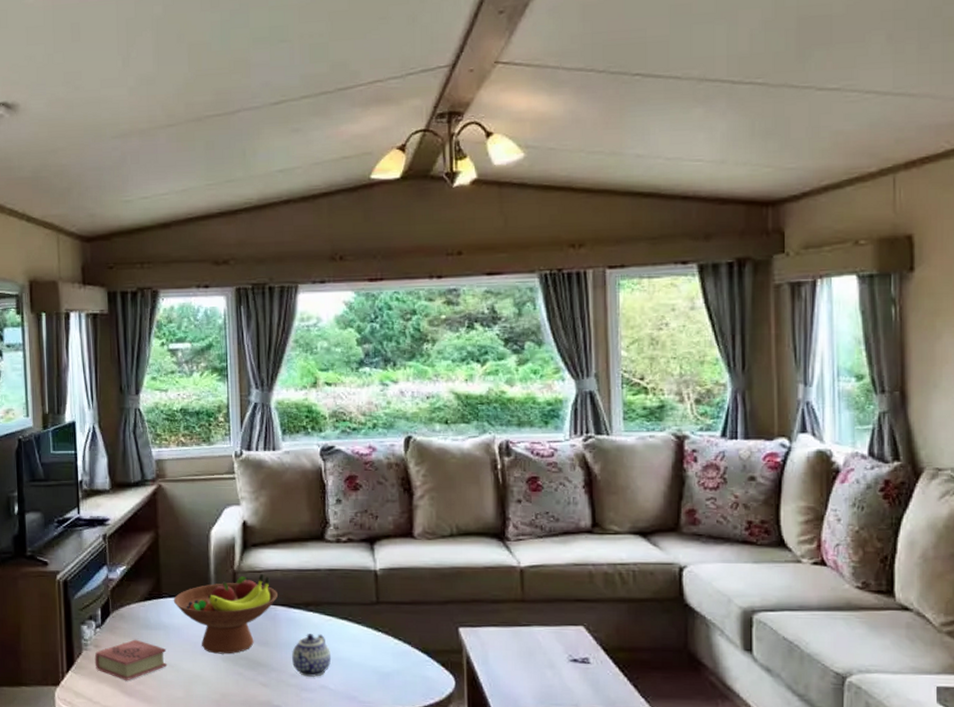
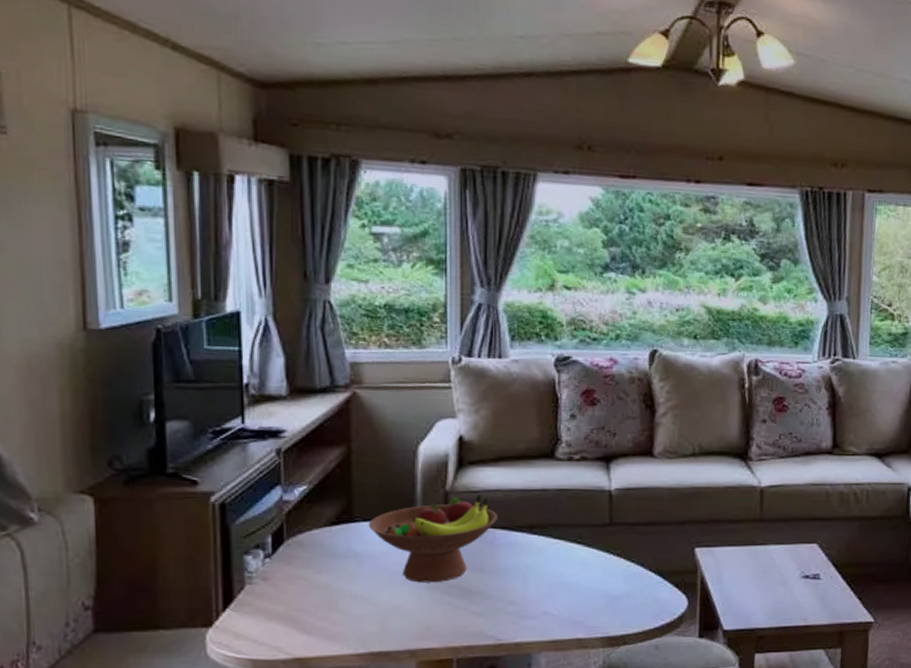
book: present [94,639,167,681] -> none [262,570,358,618]
teapot: present [292,634,332,677] -> none [511,558,557,603]

